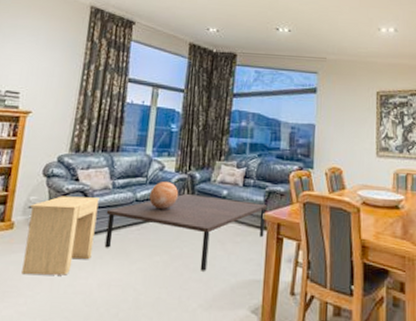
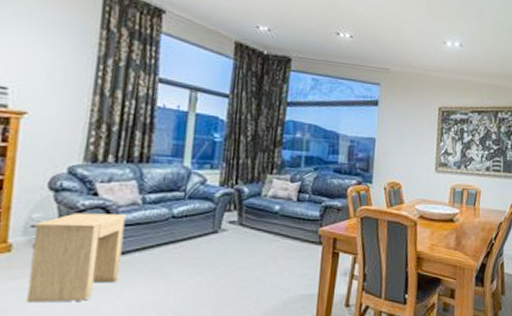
coffee table: present [104,193,268,271] -> none [134,209,323,288]
decorative globe: present [149,181,179,210] -> none [189,195,224,227]

